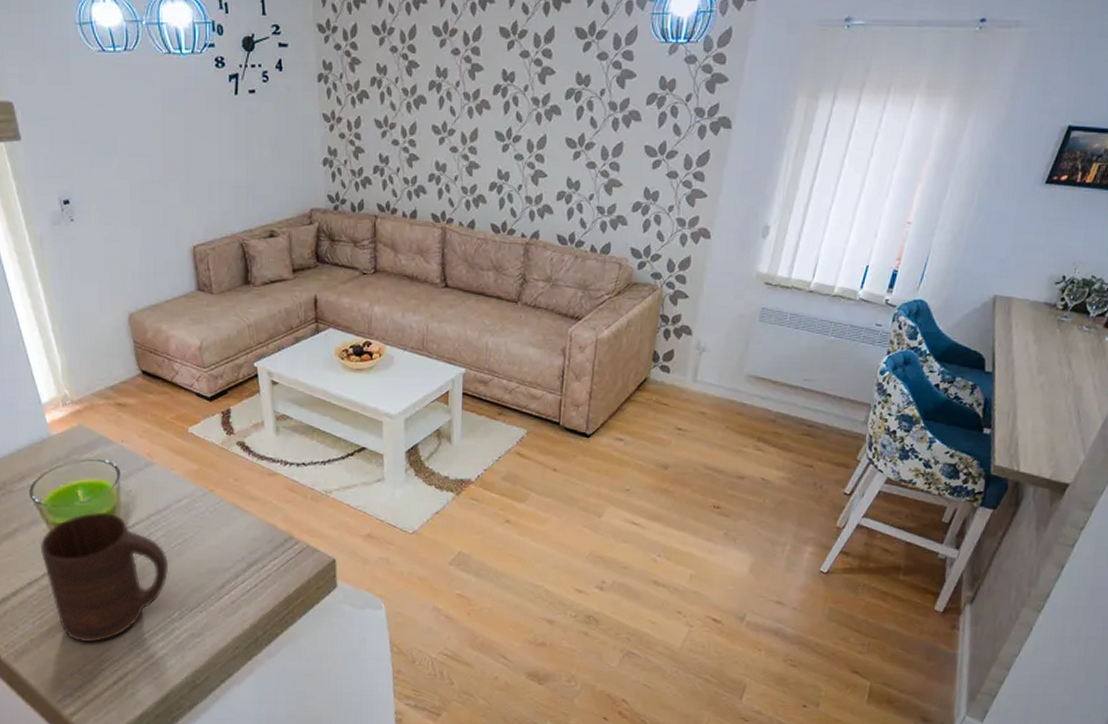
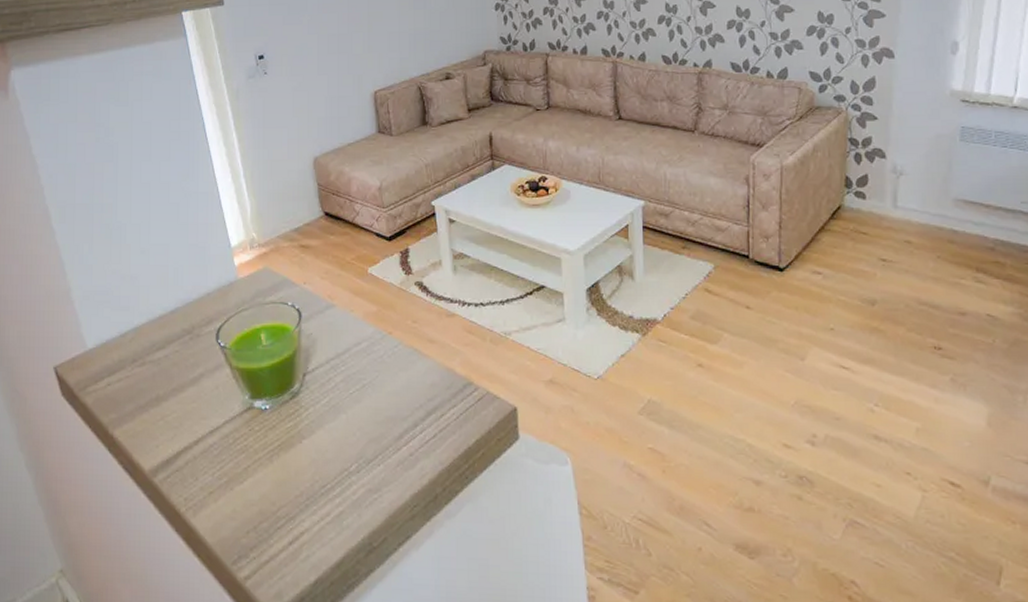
cup: present [40,512,169,643] -> none [223,356,347,497]

